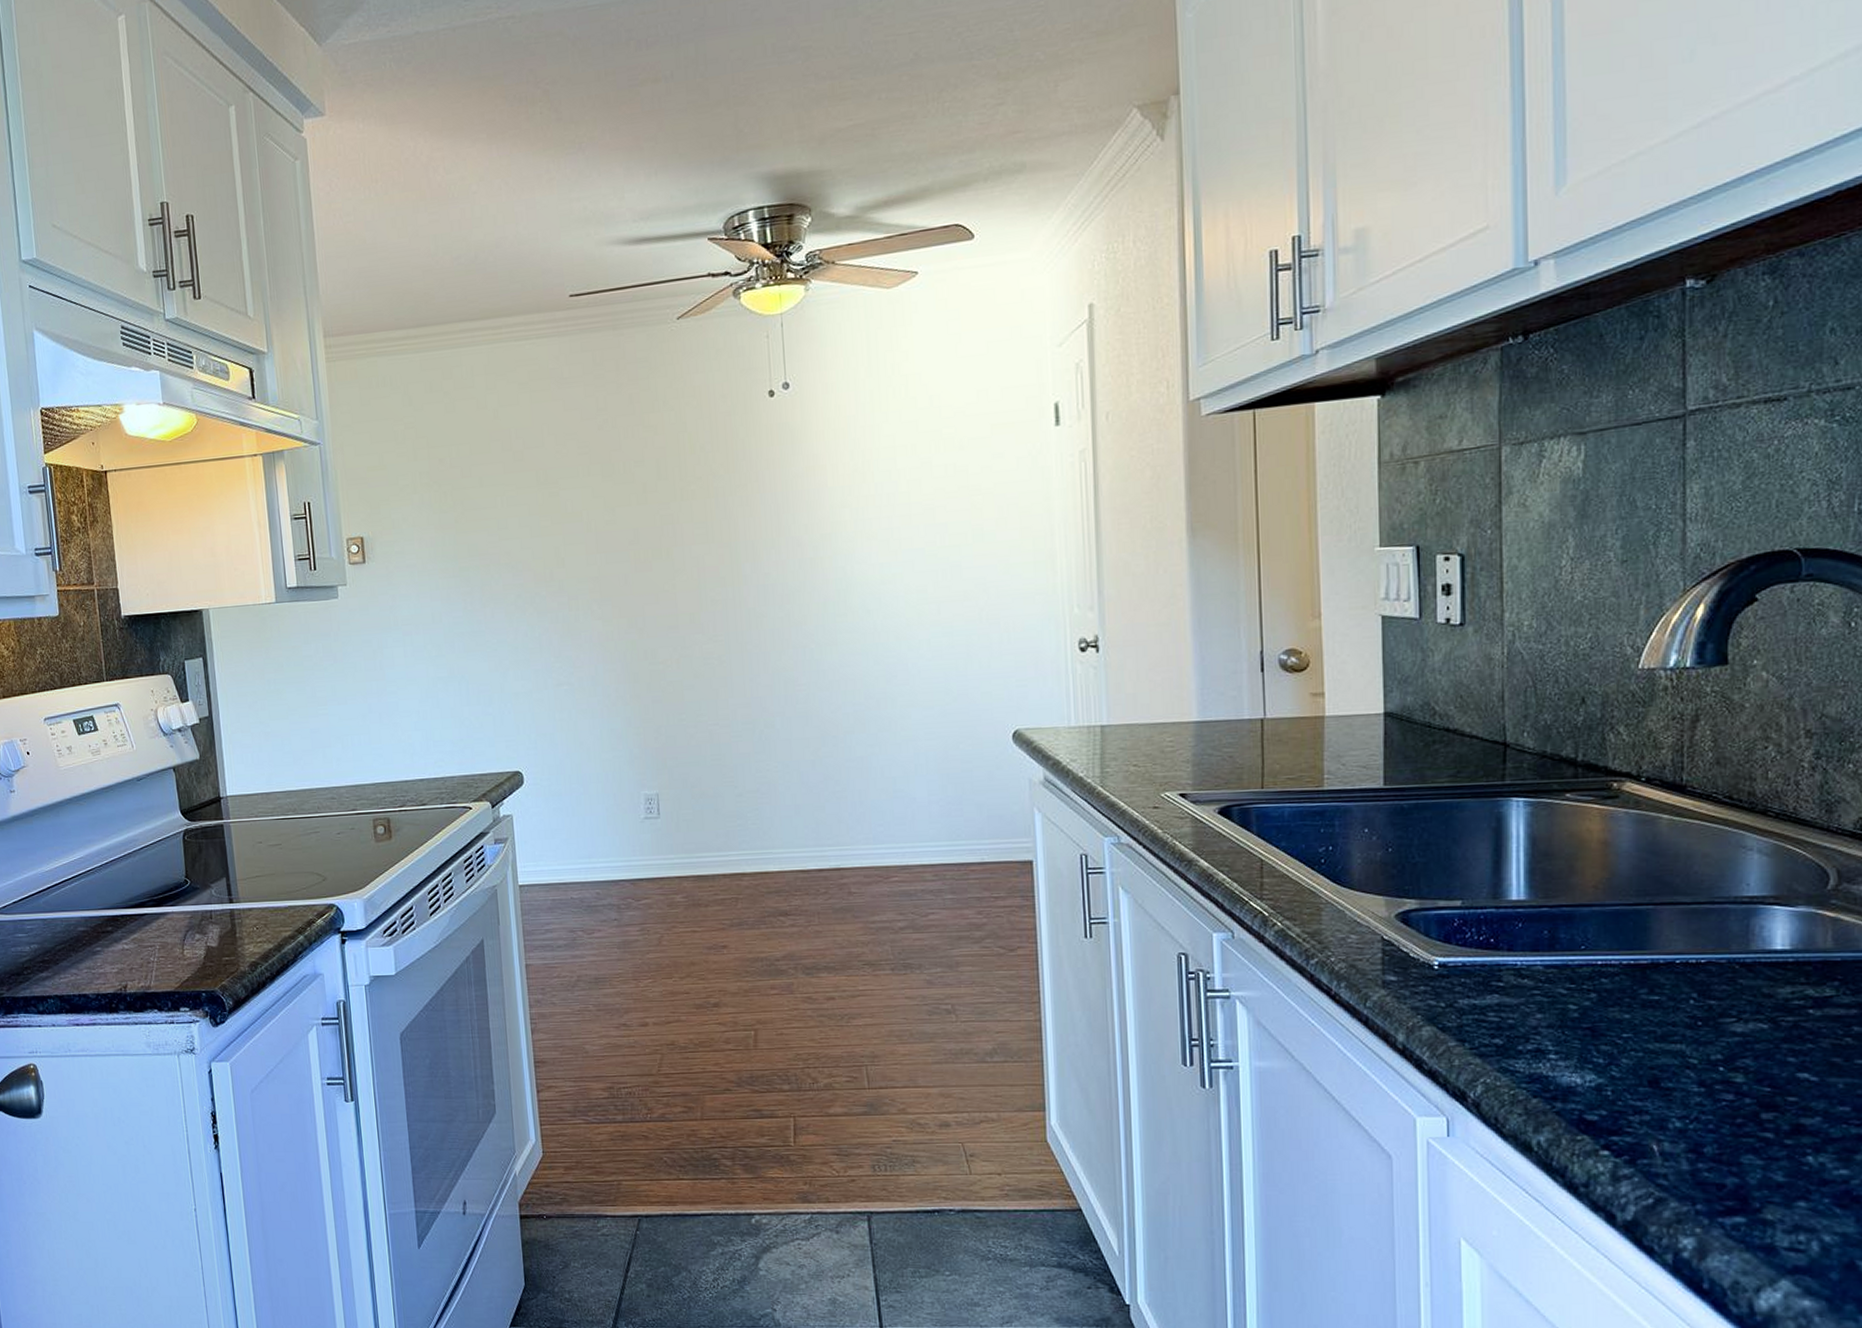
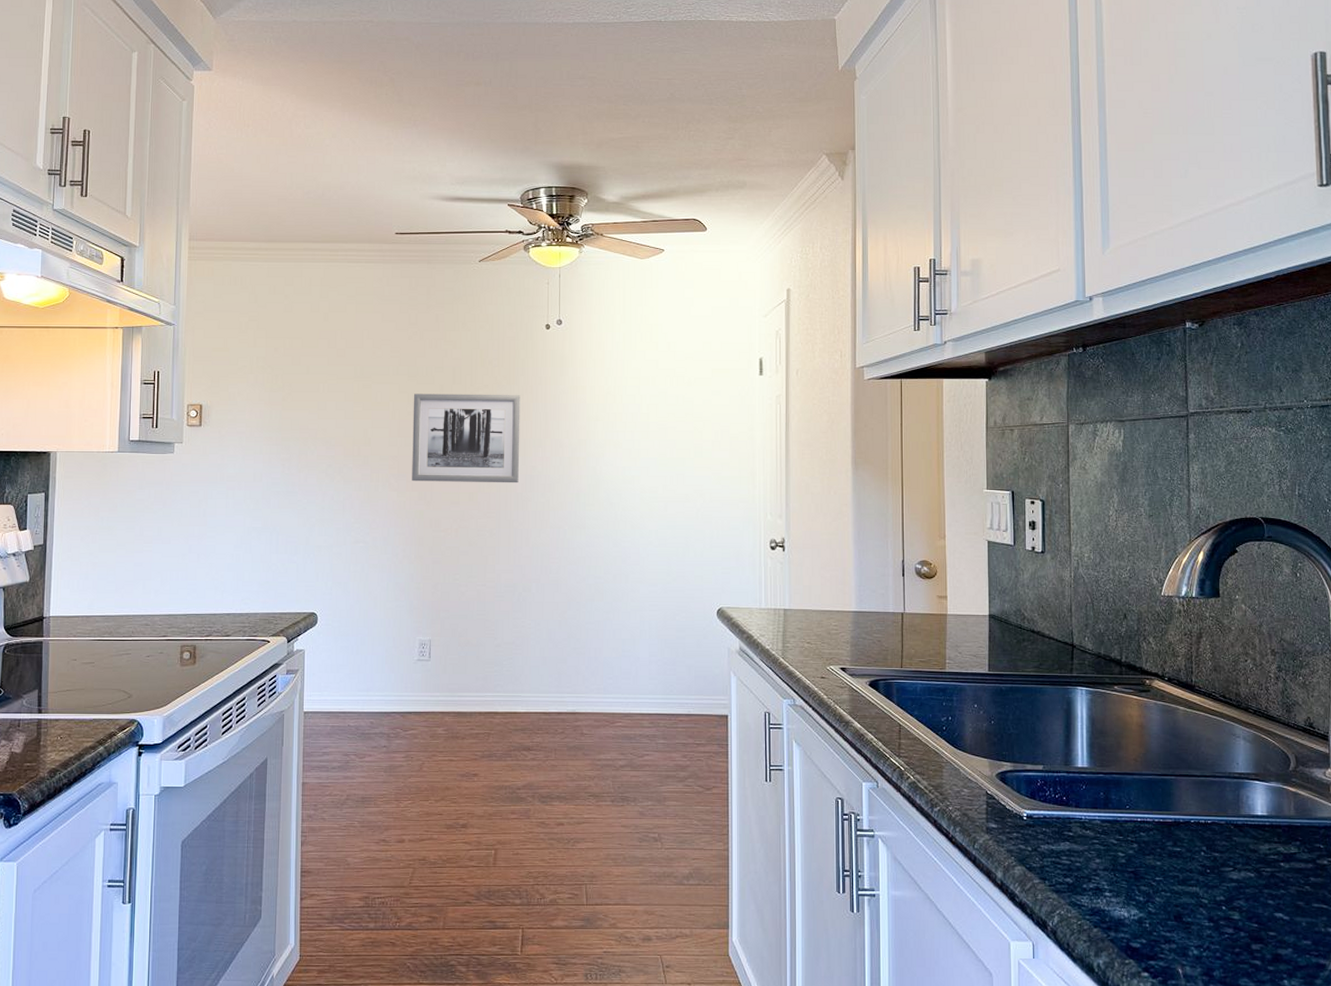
wall art: none [611,485,749,606] -> present [412,393,520,483]

